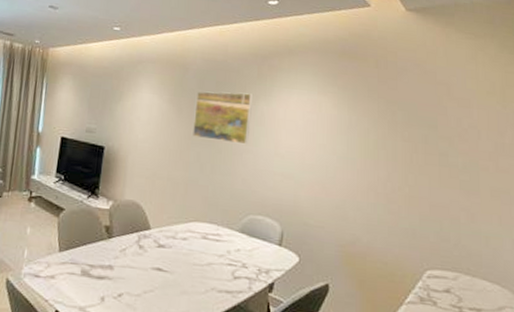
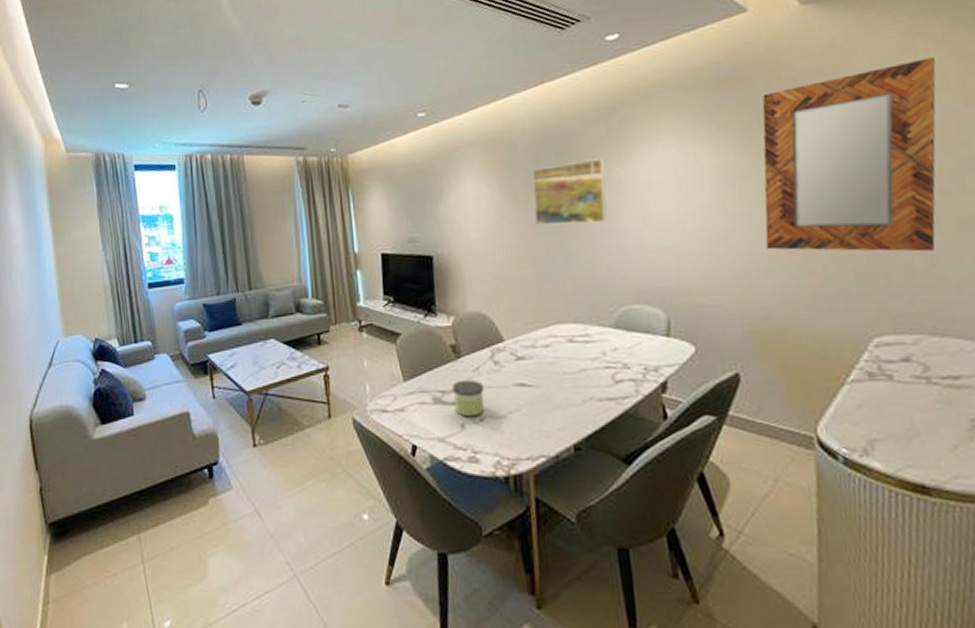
candle: none [99,257,128,292] -> present [452,379,485,417]
home mirror: none [360,68,488,210] -> present [762,57,936,252]

